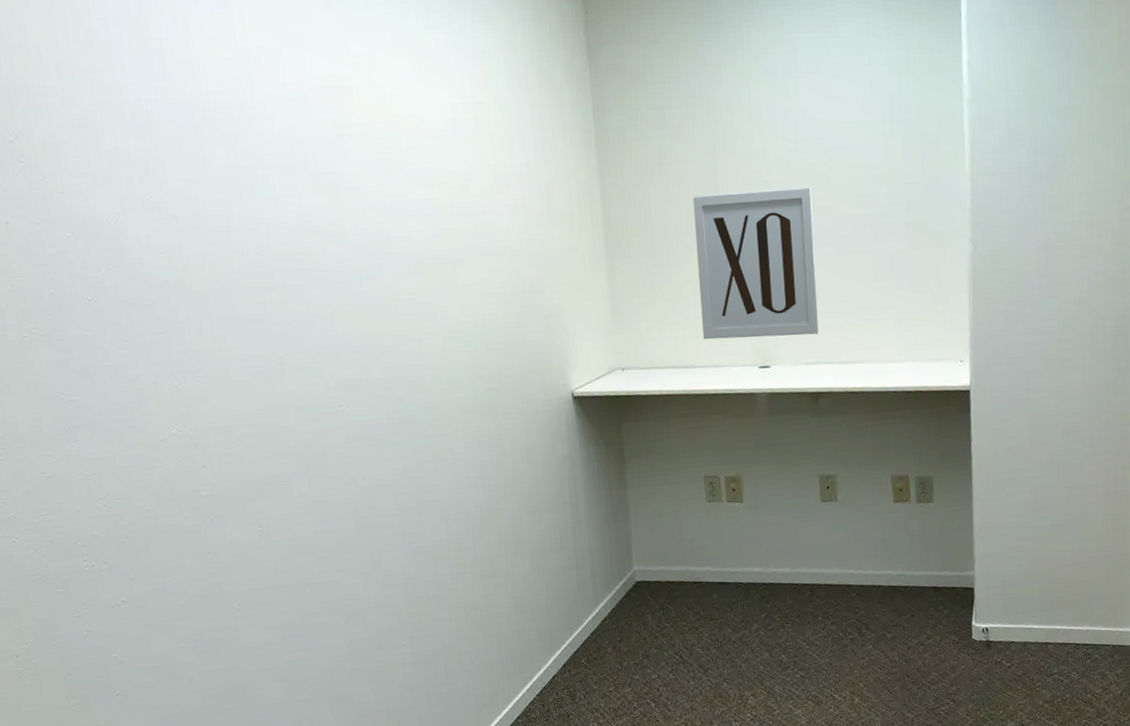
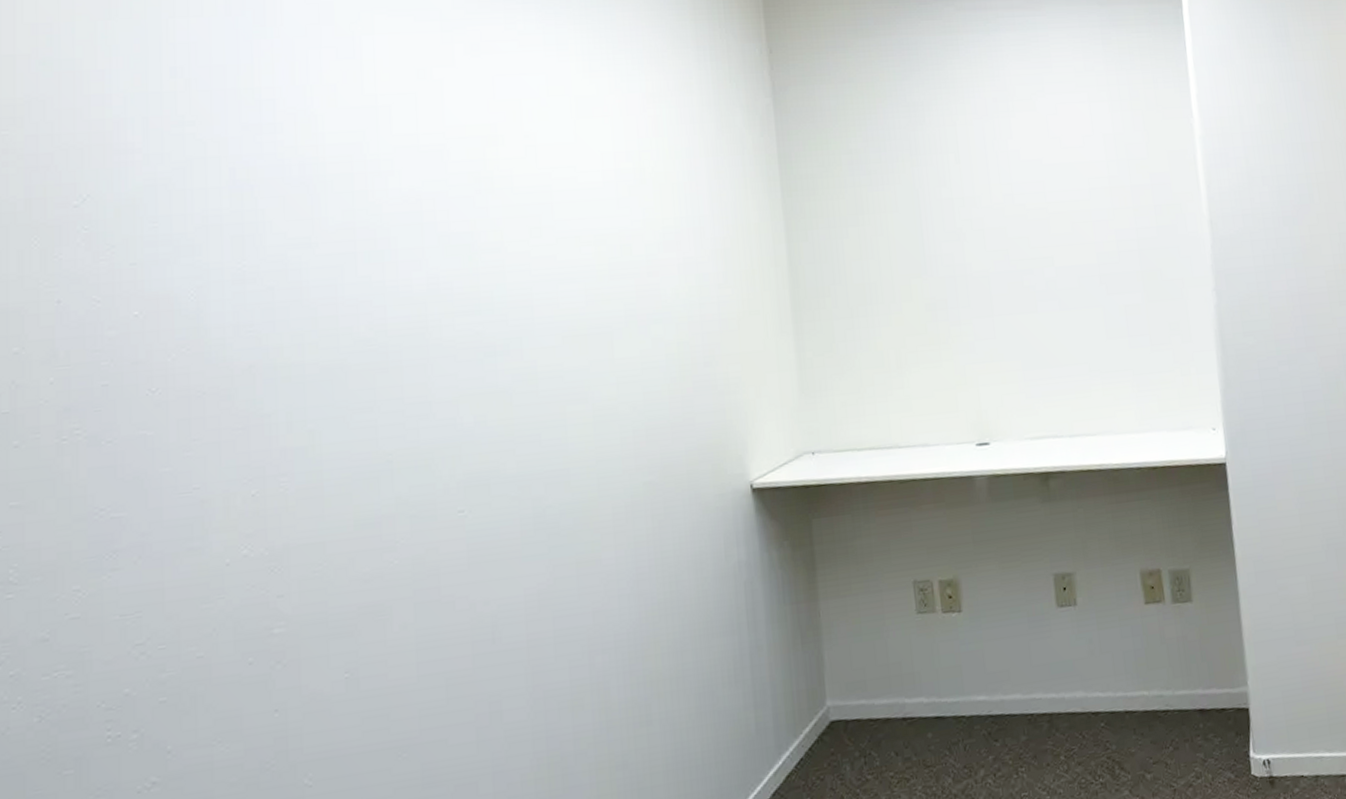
wall art: present [692,187,819,340] -> none [893,235,1046,415]

